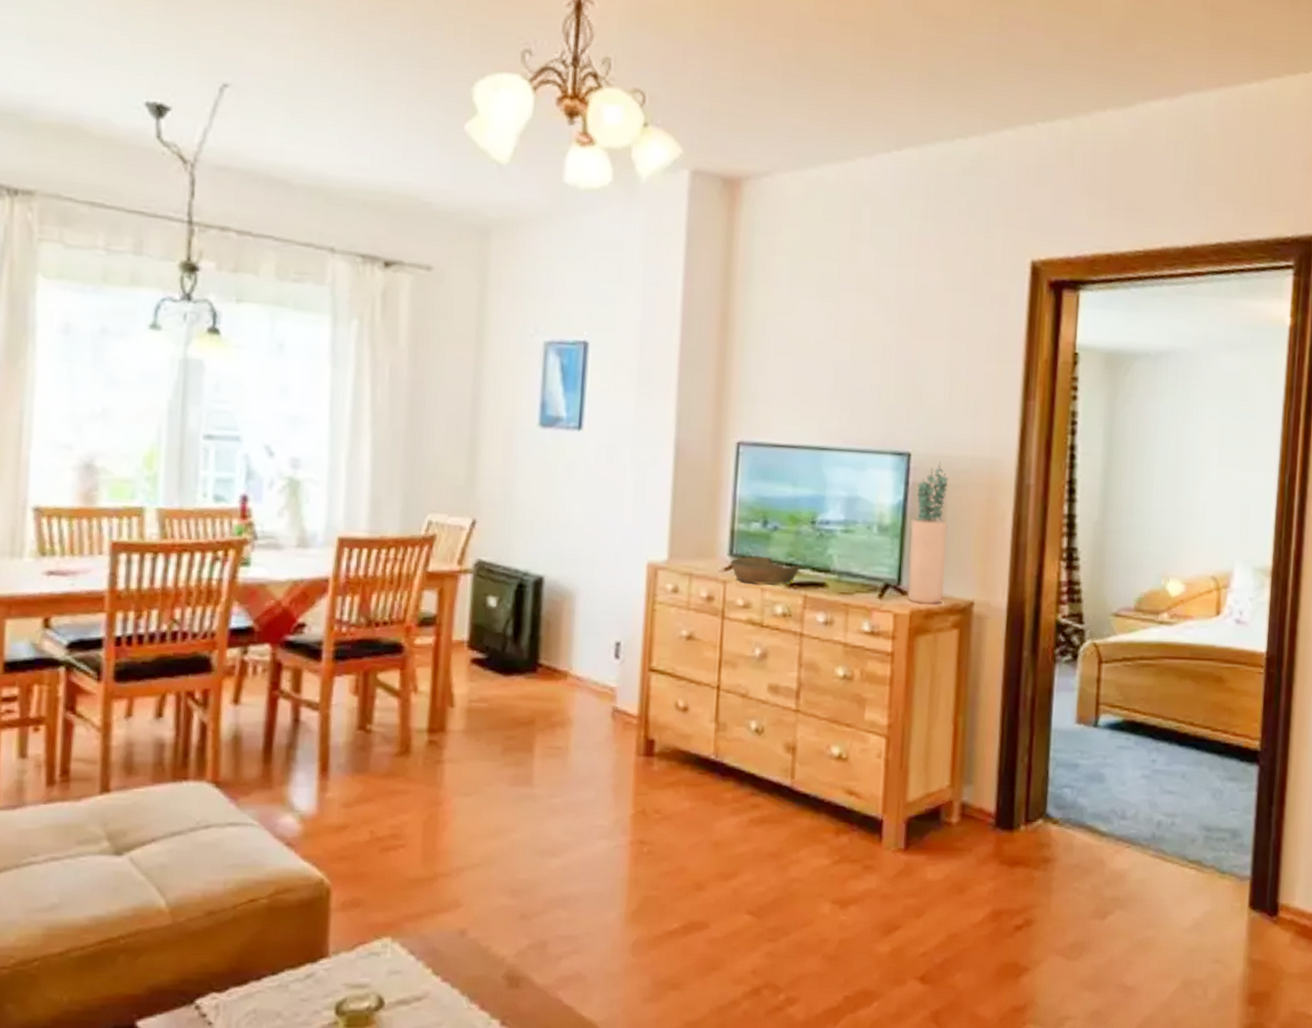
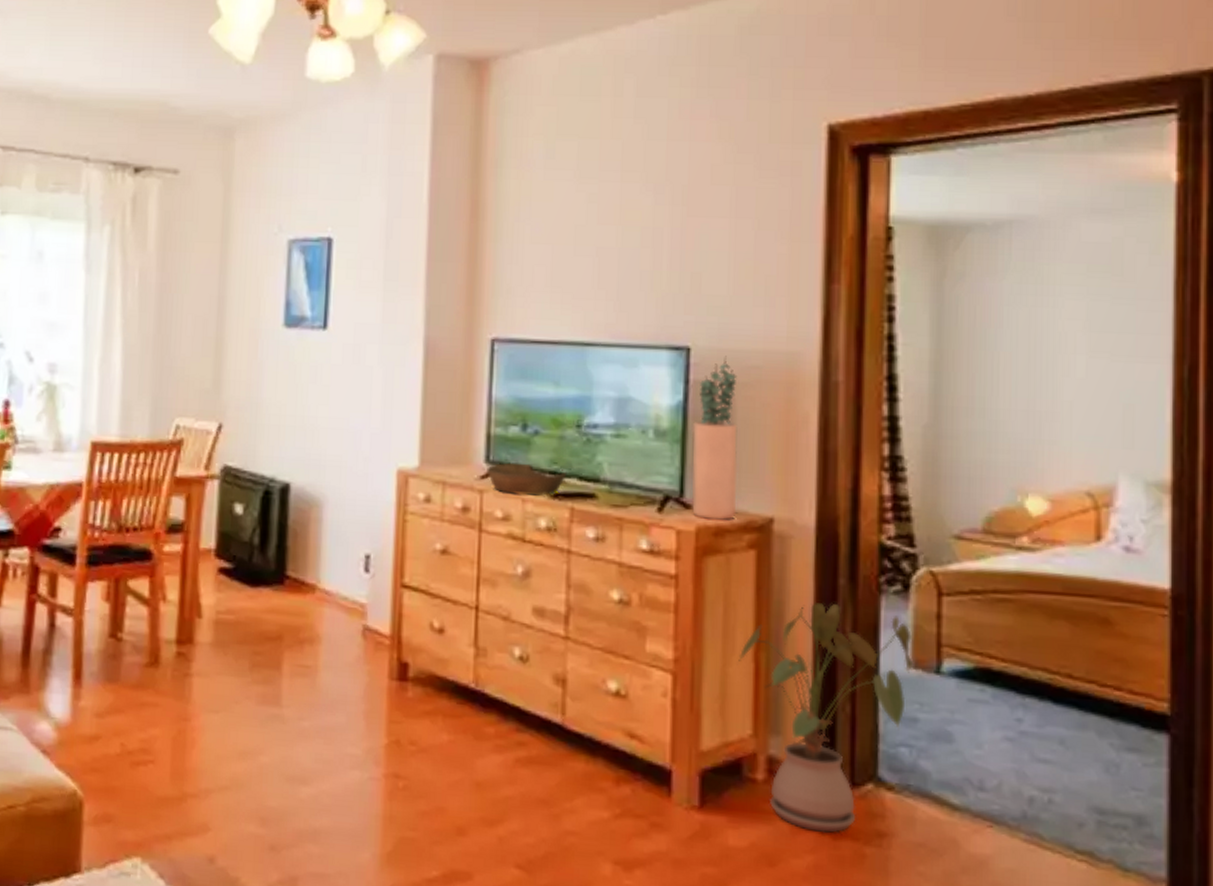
house plant: none [941,672,1078,863] -> present [738,603,914,834]

